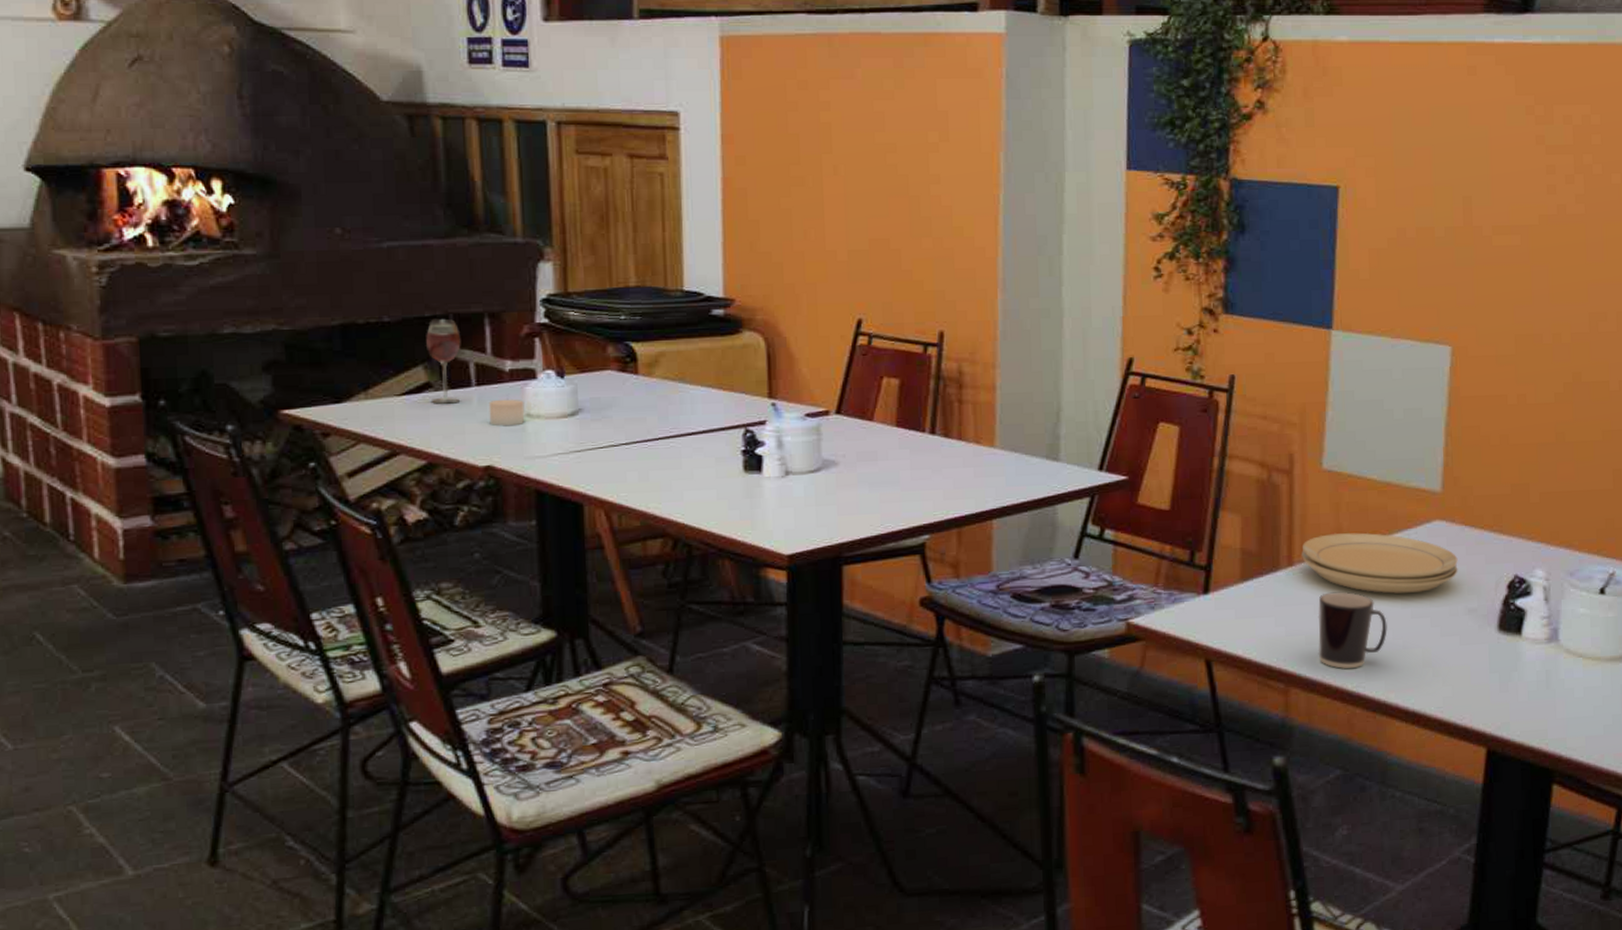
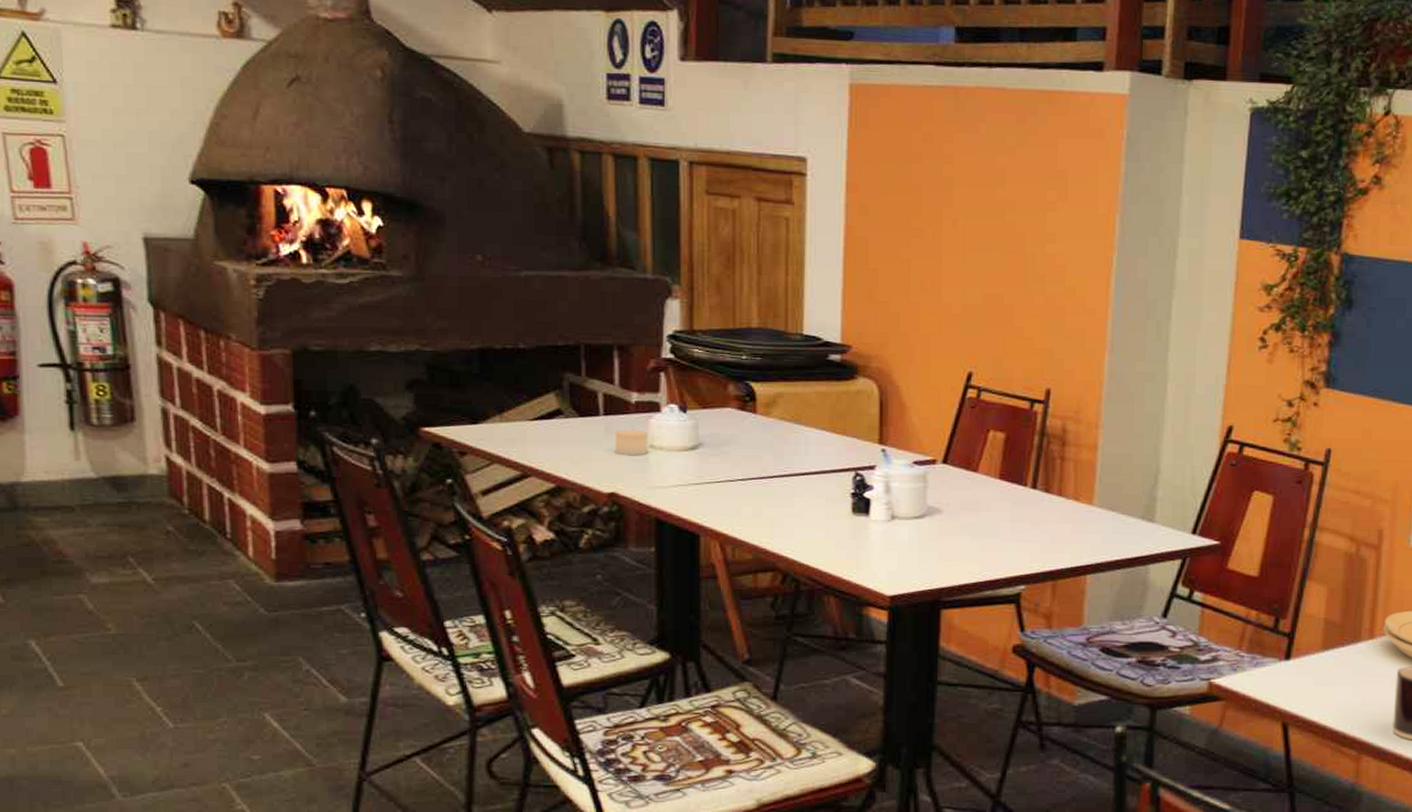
wineglass: present [426,318,461,404] -> none [558,348,591,431]

